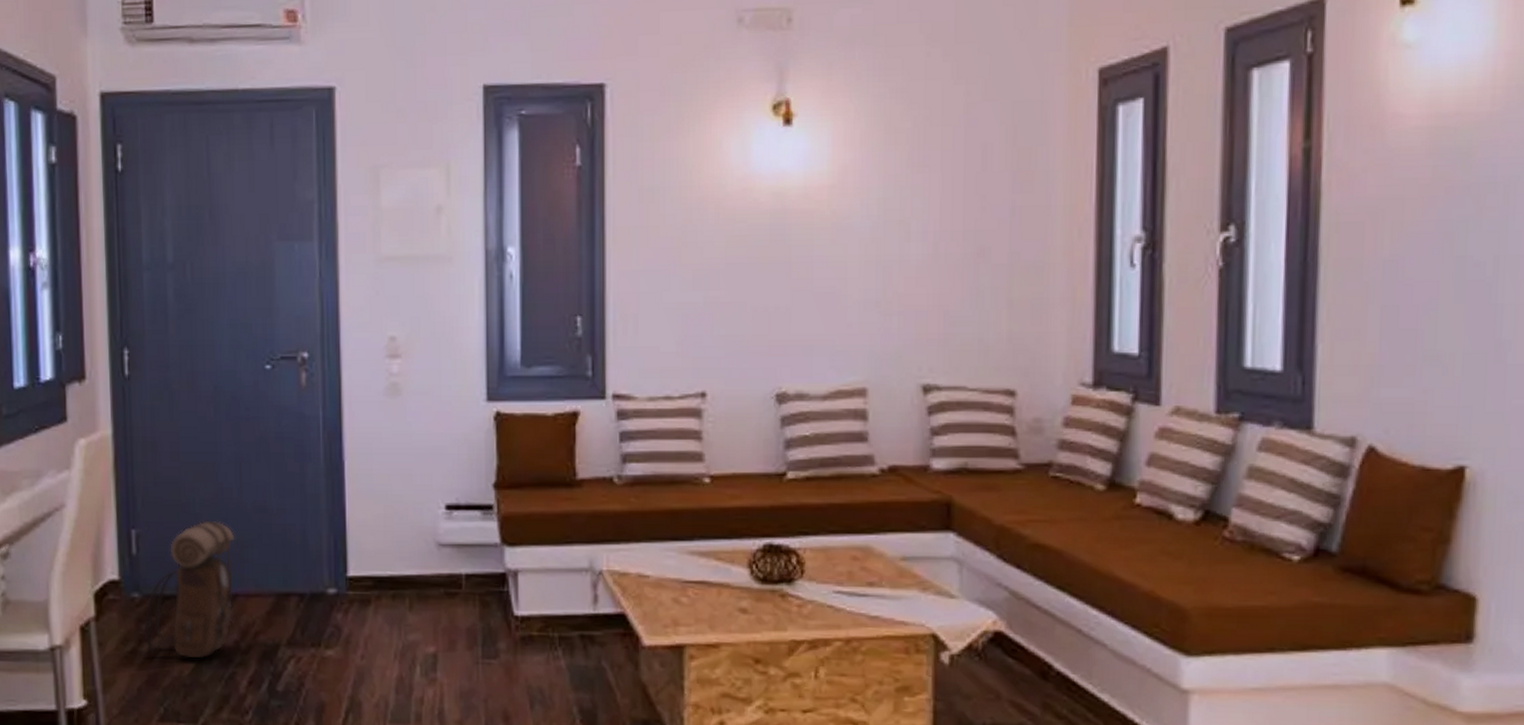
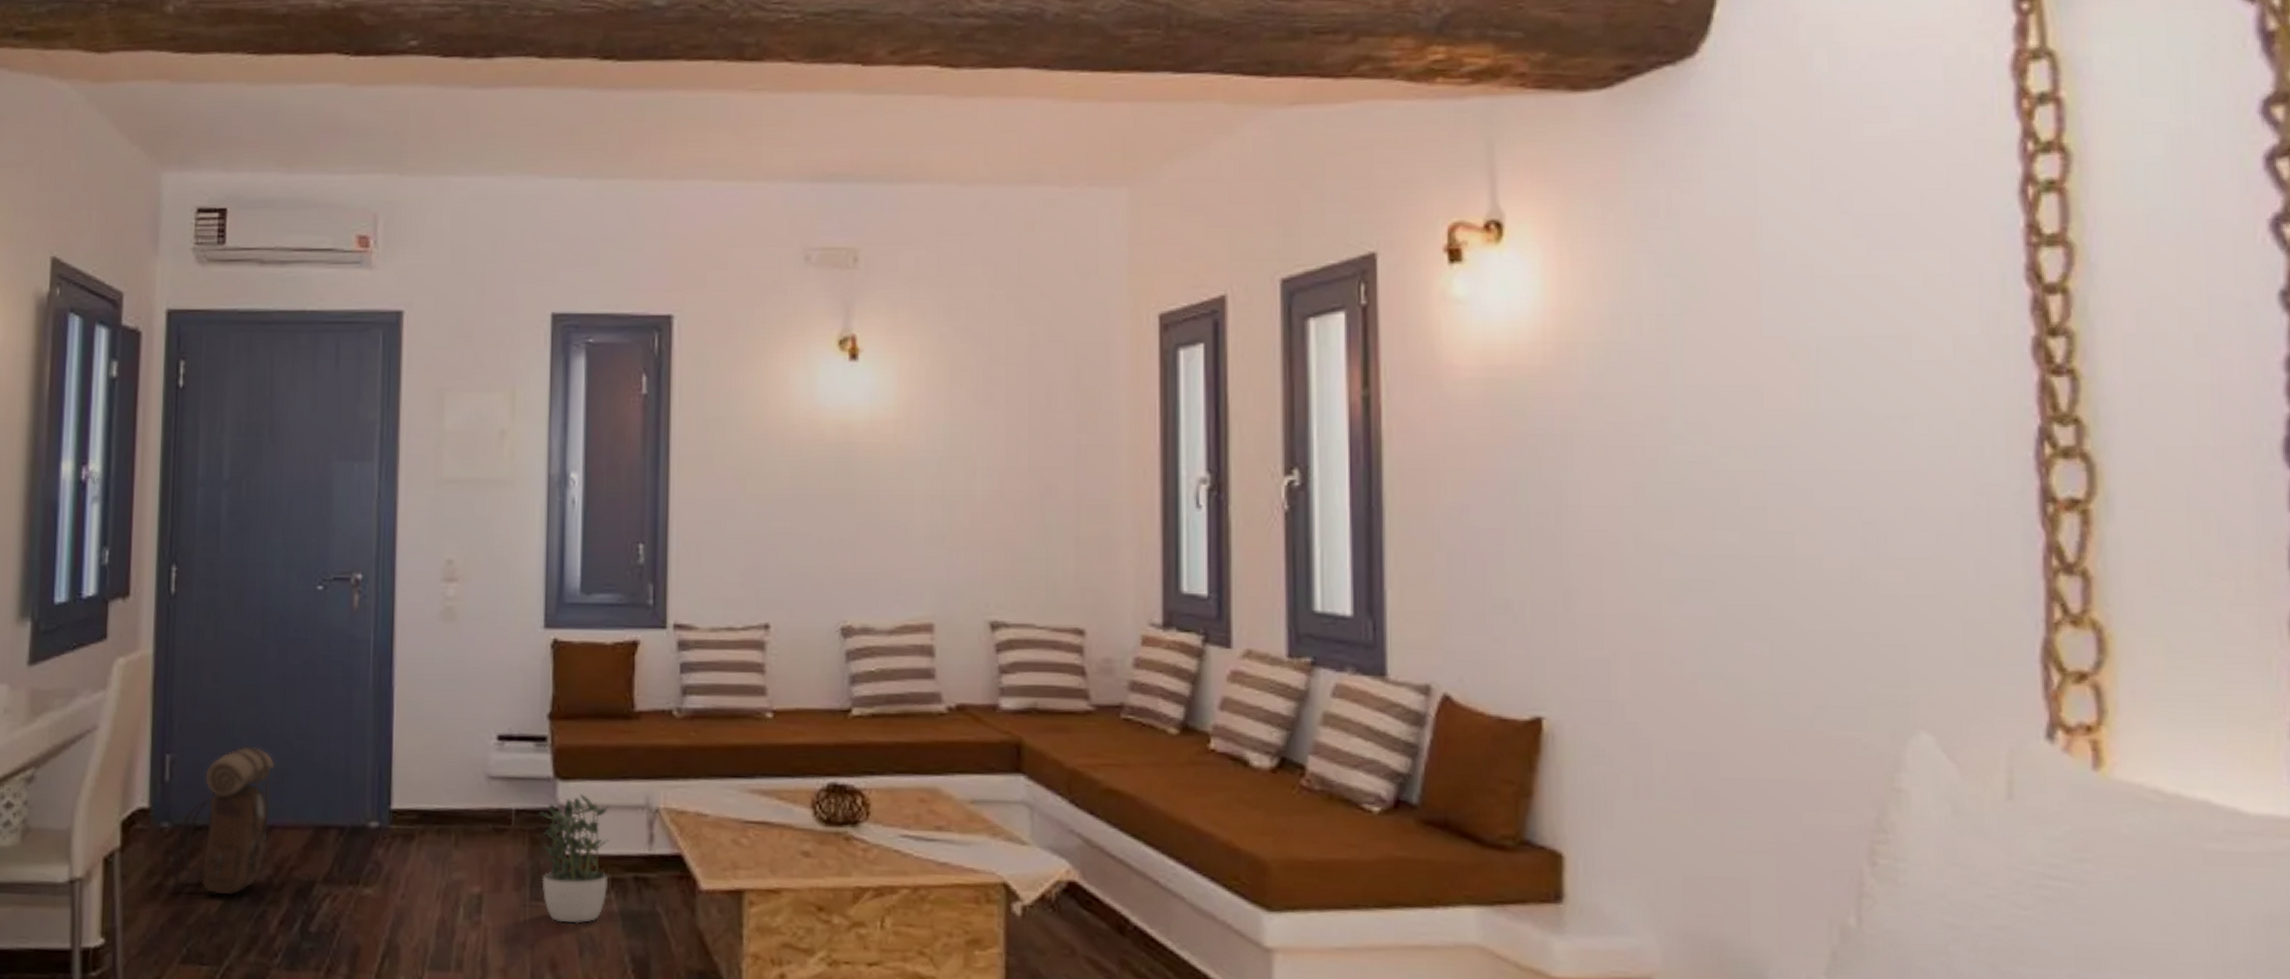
potted plant: none [484,559,556,679] -> present [535,794,610,924]

